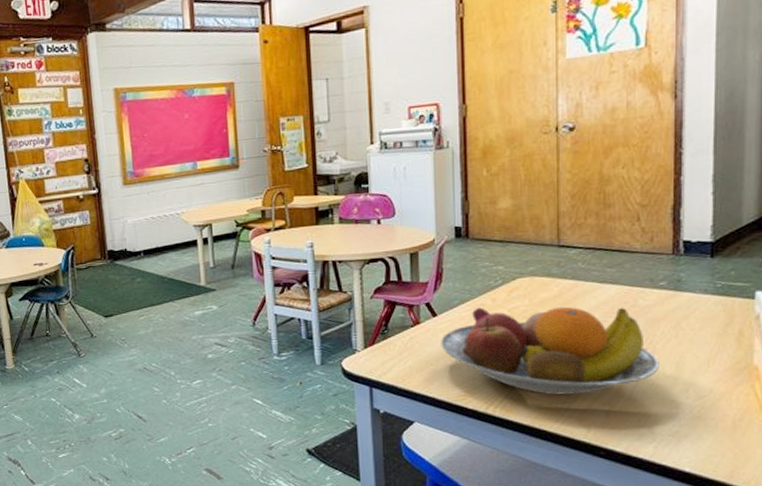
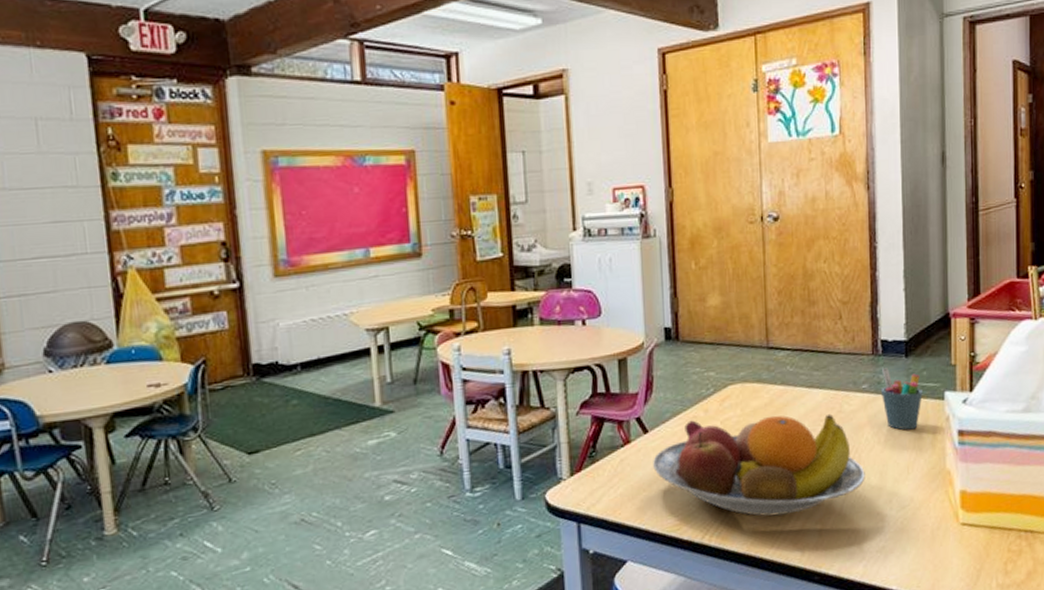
pen holder: none [680,267,729,326] -> present [880,368,923,430]

